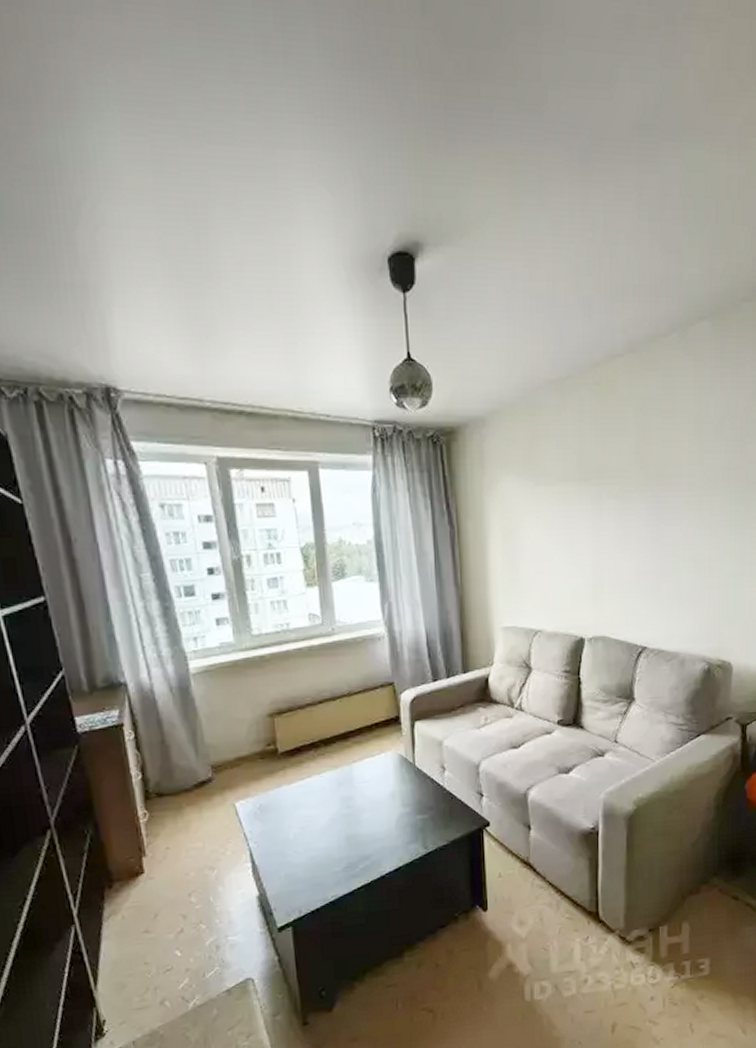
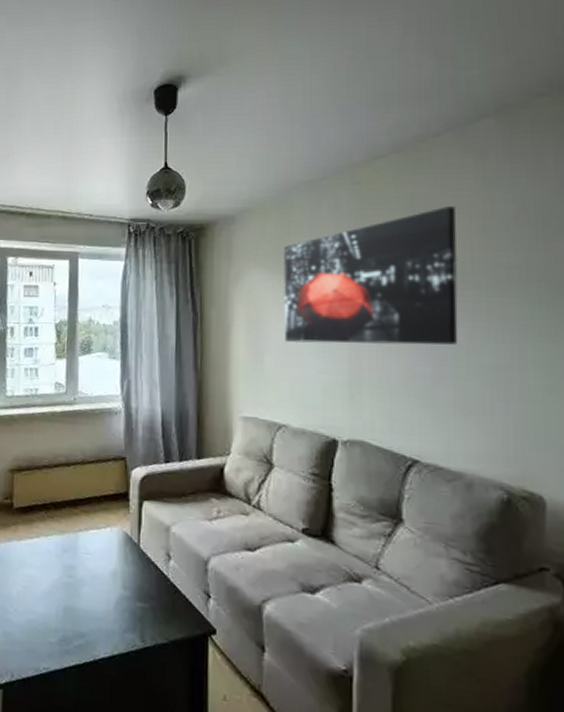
wall art: none [532,410,679,550] -> present [283,206,458,345]

